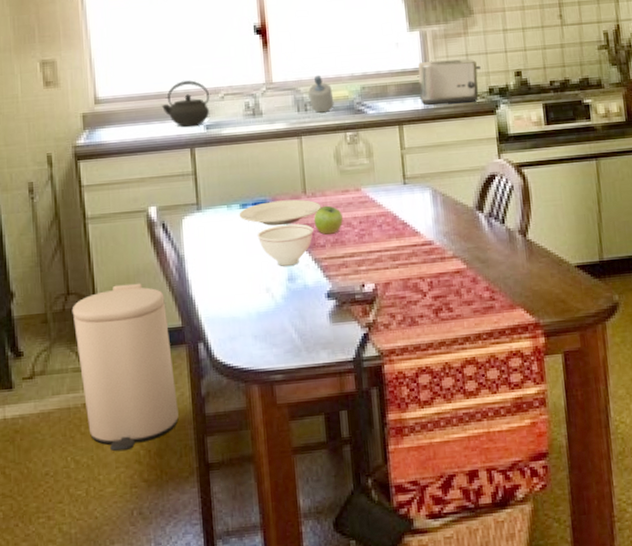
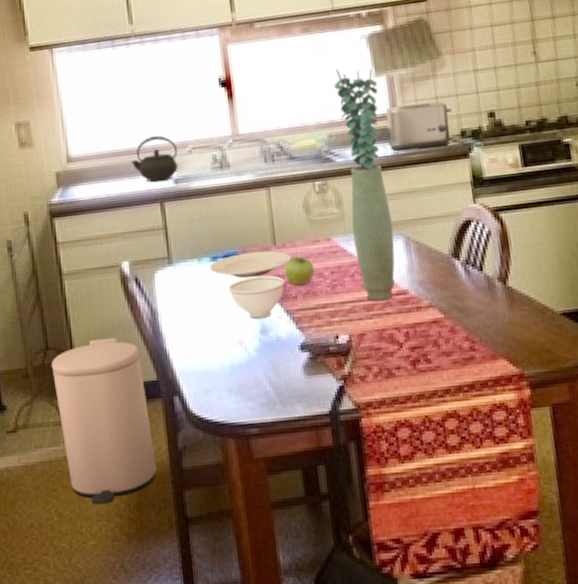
soap dispenser: present [308,75,334,113] -> none [275,125,302,163]
vase: none [368,22,422,252] -> present [334,69,395,302]

